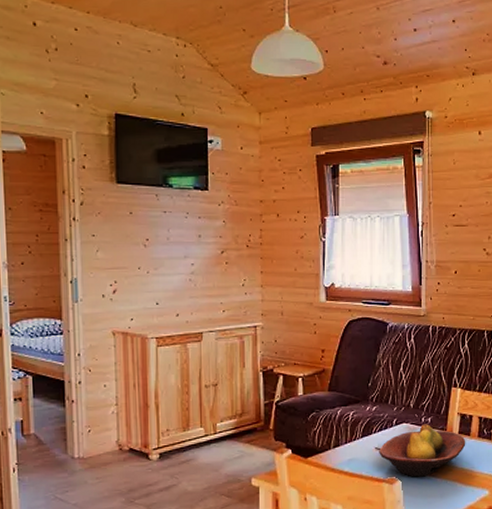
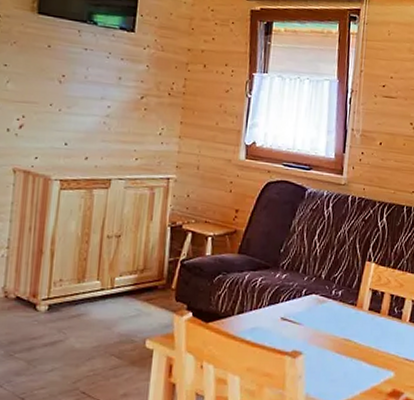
fruit bowl: present [379,424,466,477] -> none [284,297,376,353]

